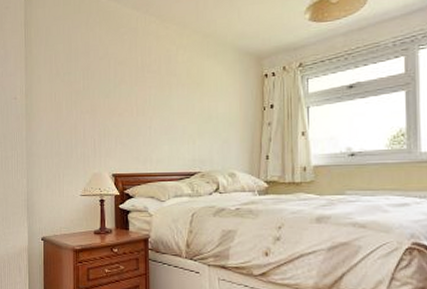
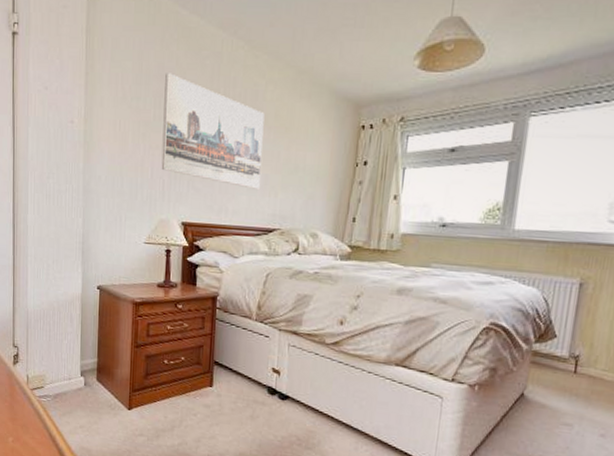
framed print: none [91,49,179,139] -> present [161,73,265,189]

